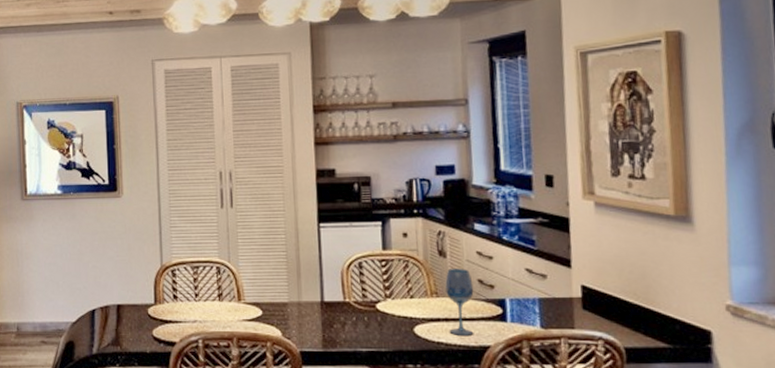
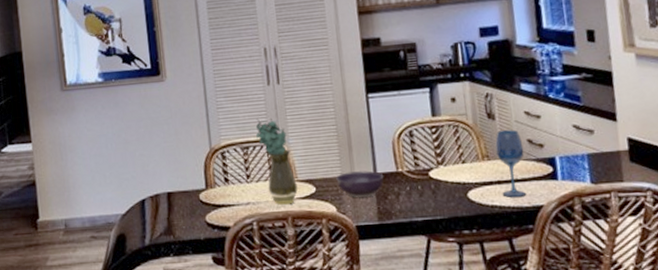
vase: none [207,240,244,325] -> present [255,119,298,205]
bowl: none [283,298,331,323] -> present [336,171,384,197]

